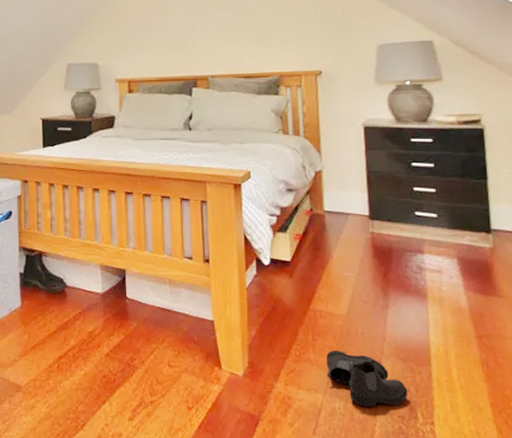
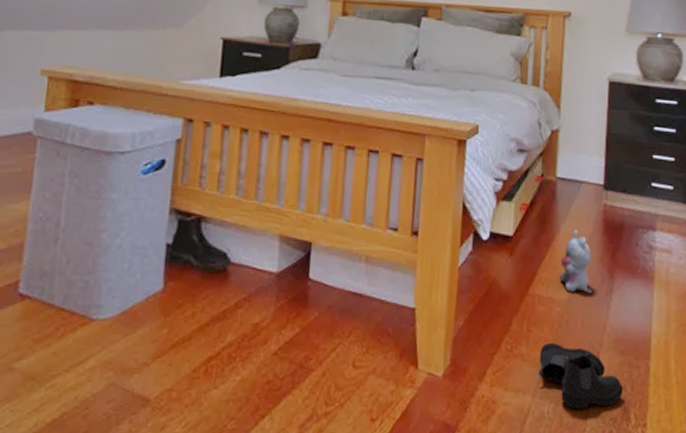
plush toy: none [336,255,369,308] -> present [559,230,592,293]

